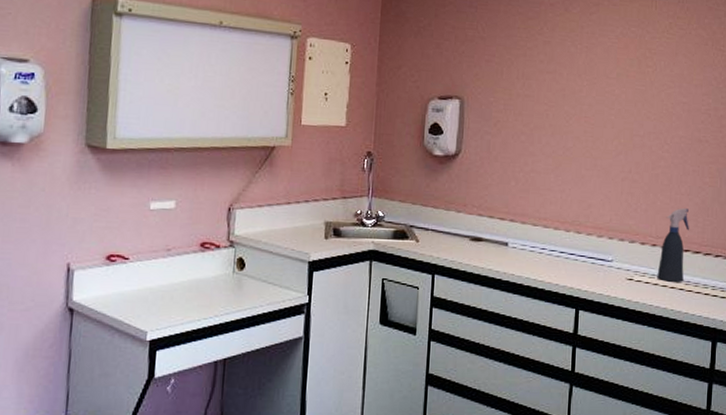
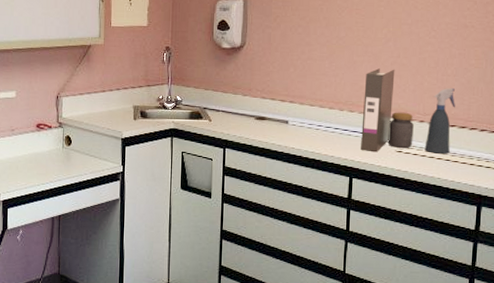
binder: none [588,184,626,279] -> present [361,68,395,152]
jar: none [617,234,646,275] -> present [388,112,414,148]

